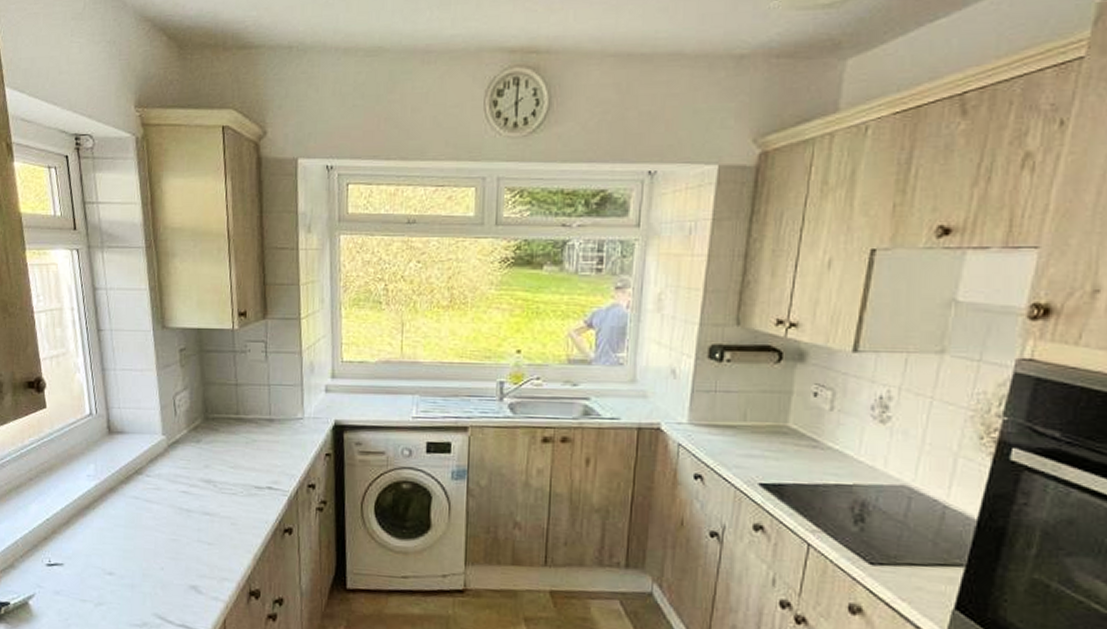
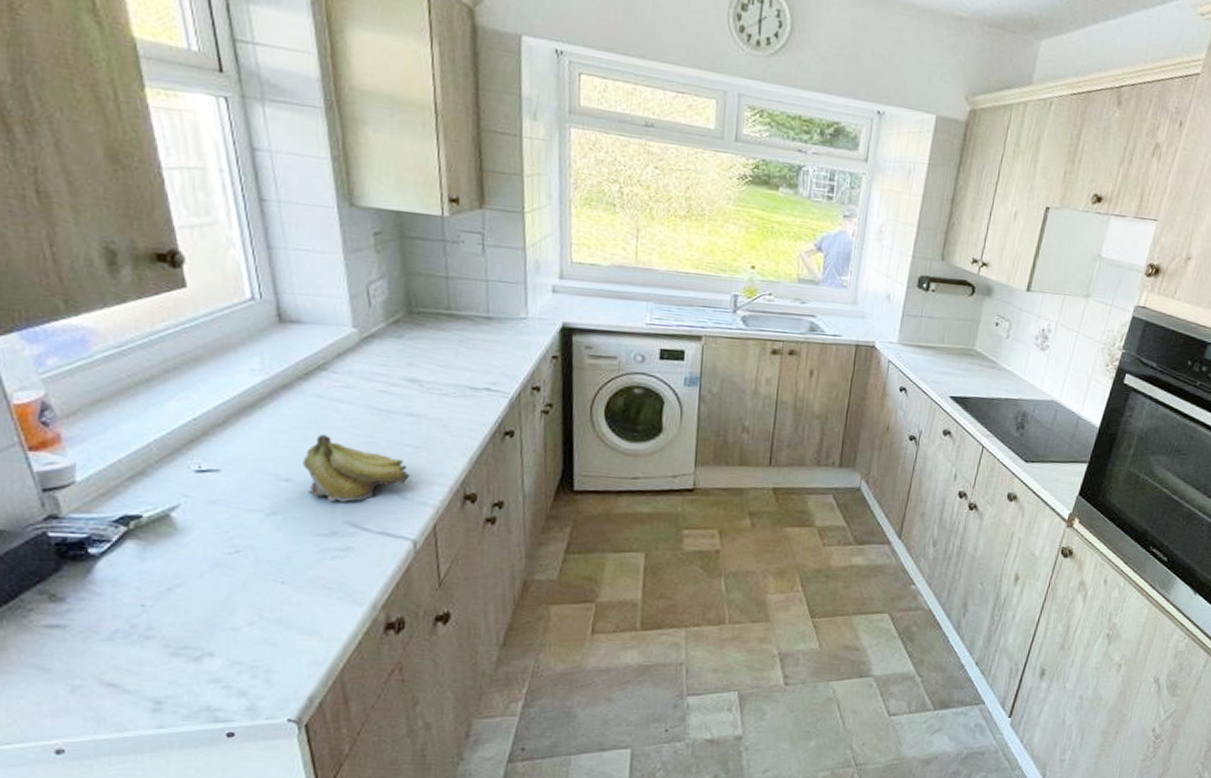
fruit: none [122,533,205,595] -> present [302,435,410,502]

